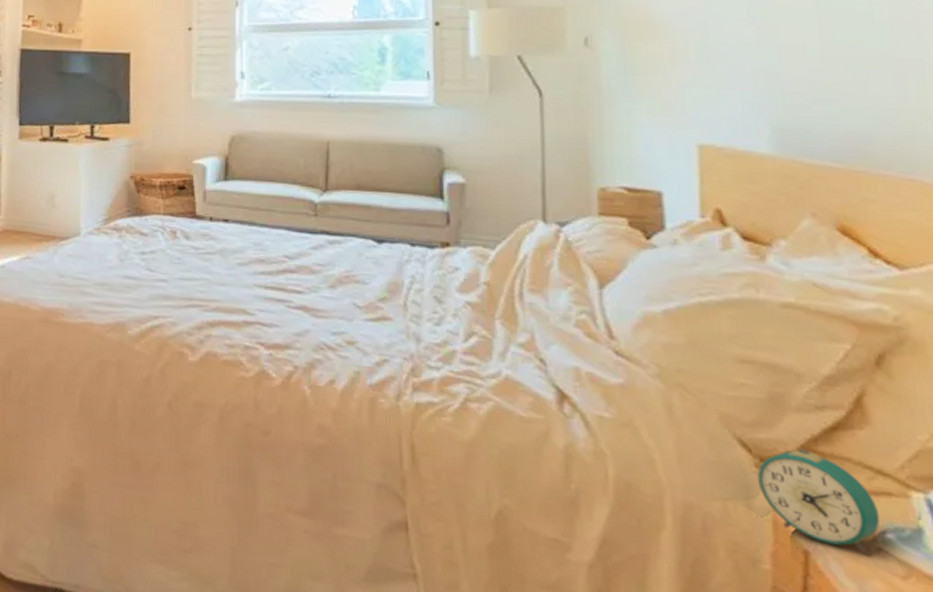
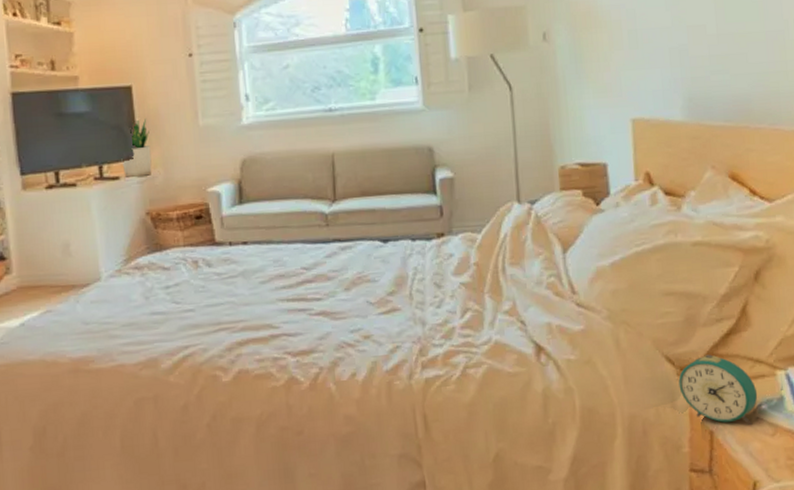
planter: none [112,85,142,141] -> present [121,119,152,178]

